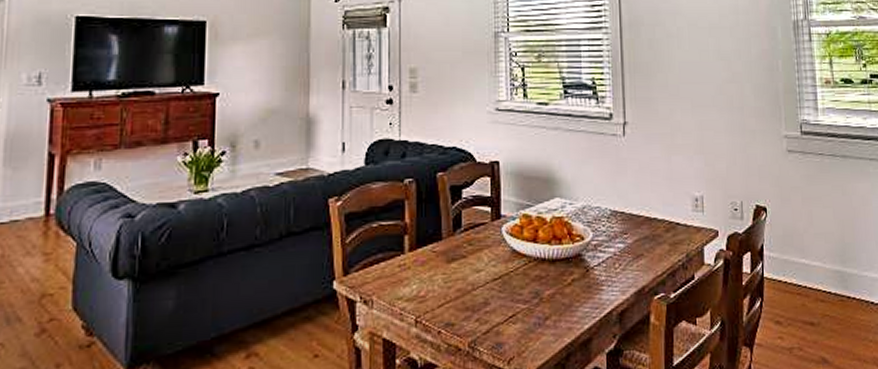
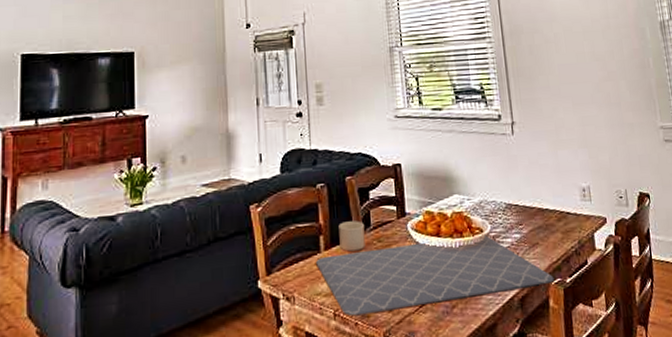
placemat: none [399,243,657,324] -> present [316,235,554,317]
mug: none [426,221,454,254] -> present [338,220,365,252]

